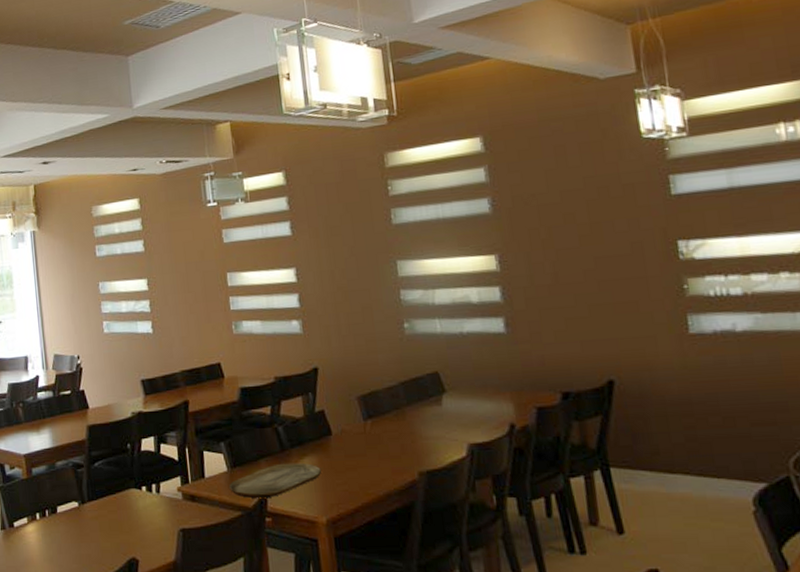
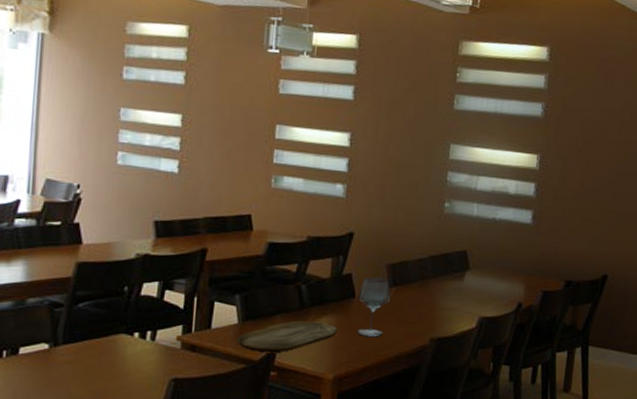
wine glass: none [334,411,369,476] -> present [358,277,391,337]

